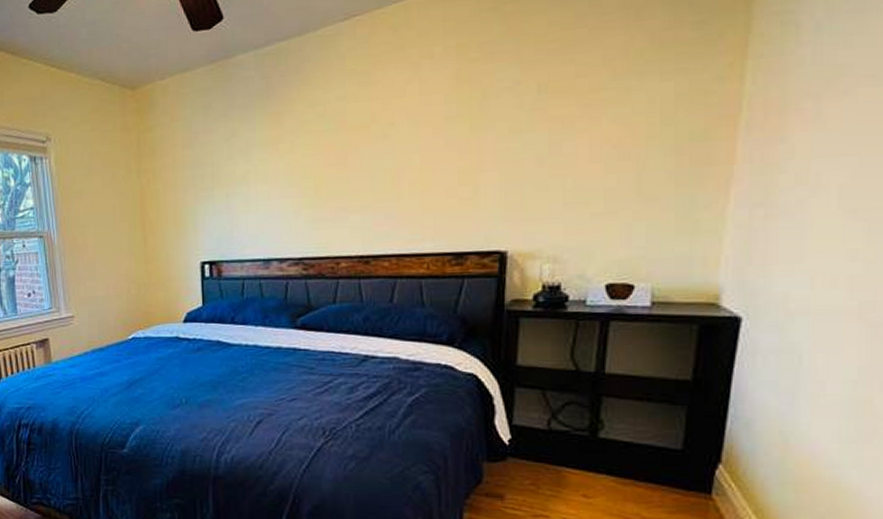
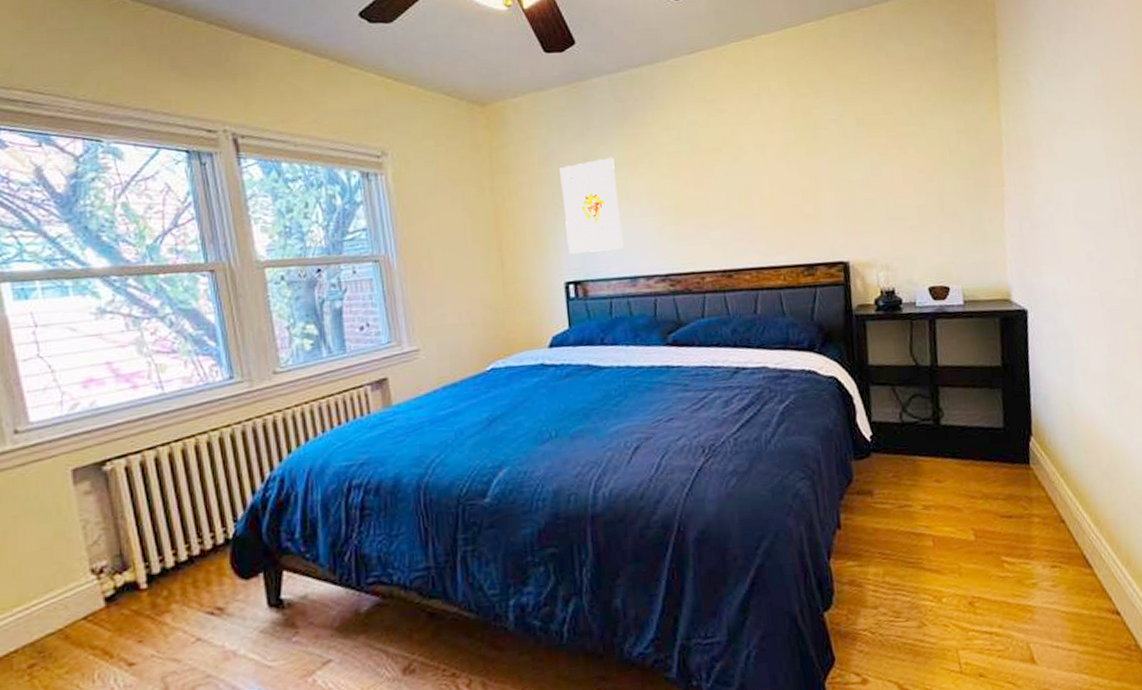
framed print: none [201,137,259,235] -> present [559,157,624,254]

